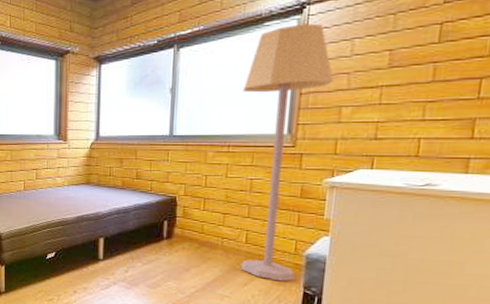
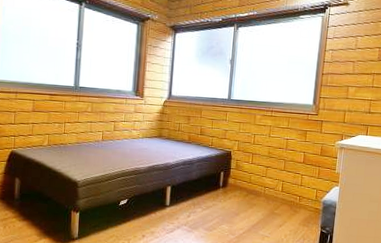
lamp: present [240,23,334,282] -> none [277,20,345,223]

